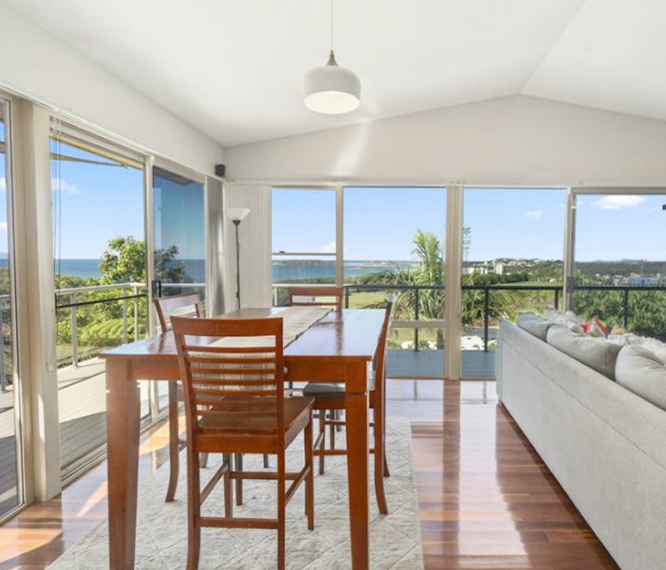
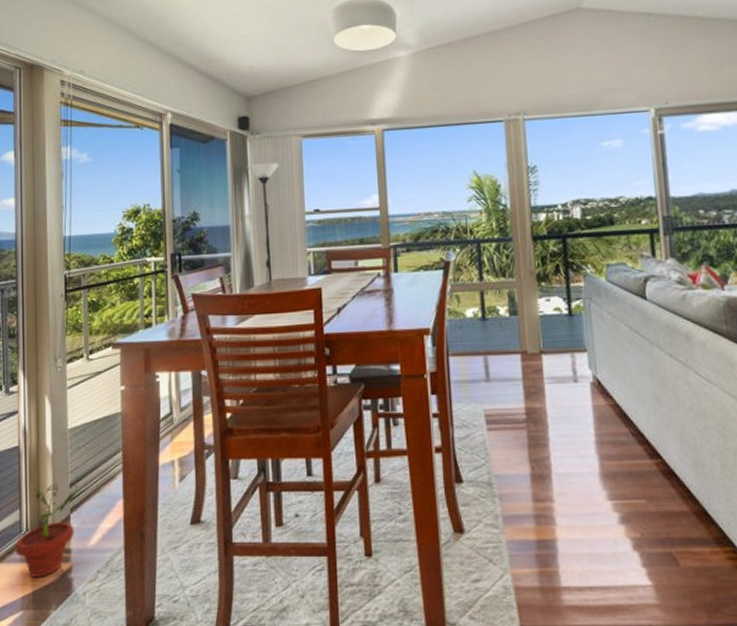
potted plant: none [13,467,66,540] -> present [15,483,76,577]

